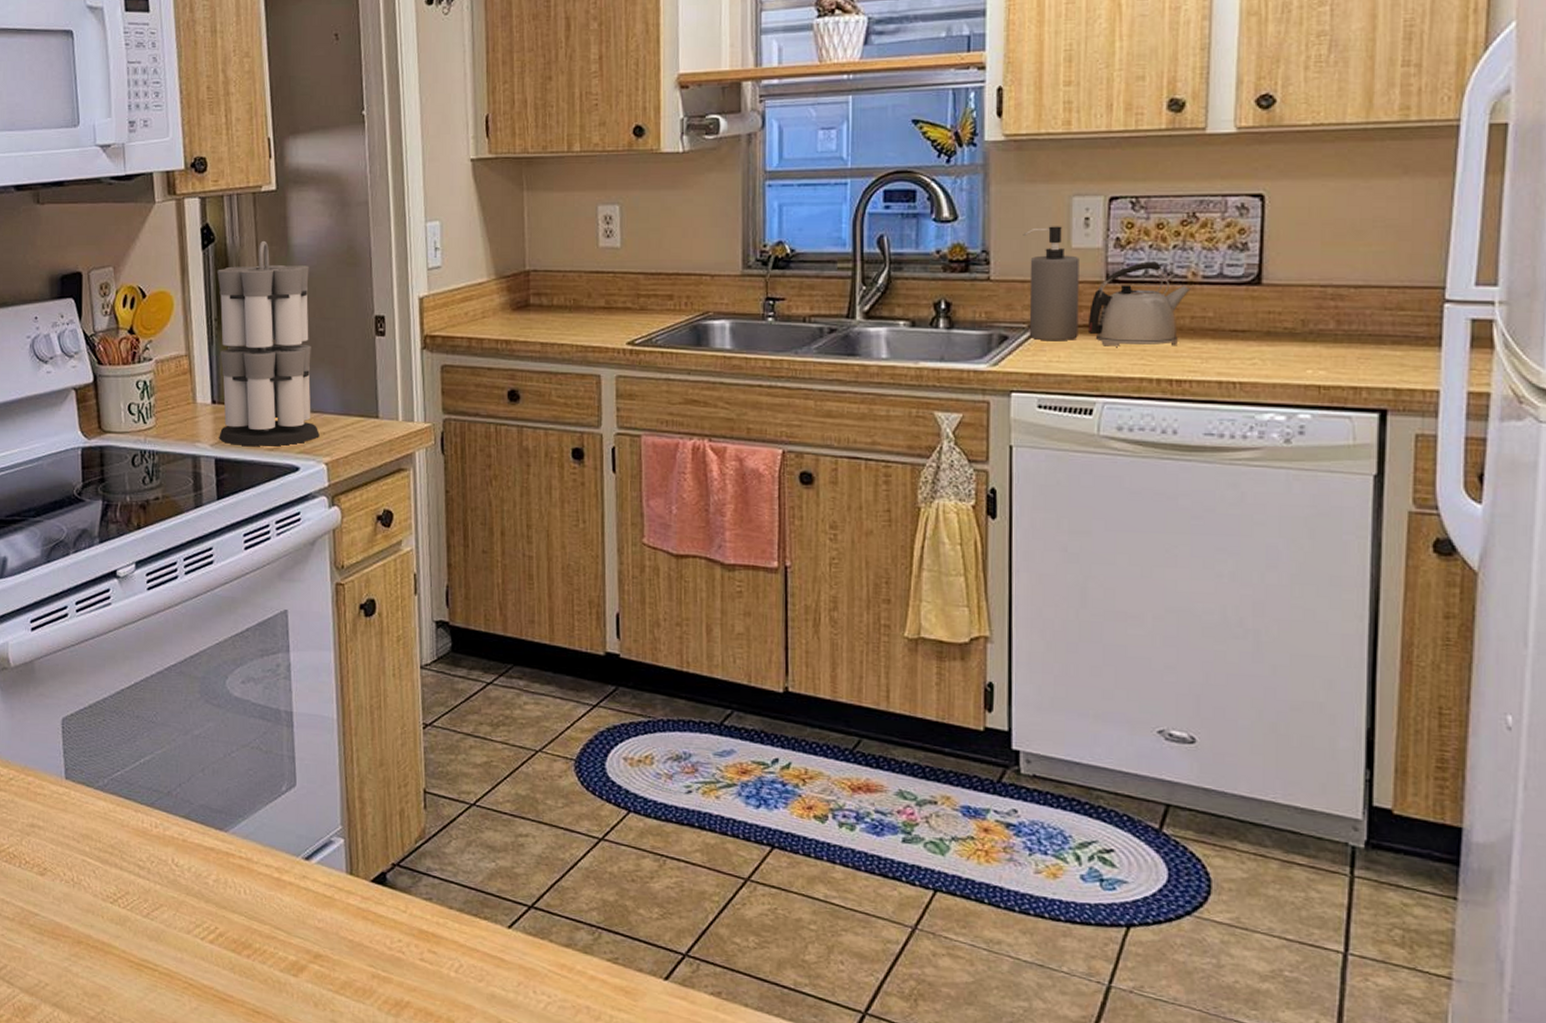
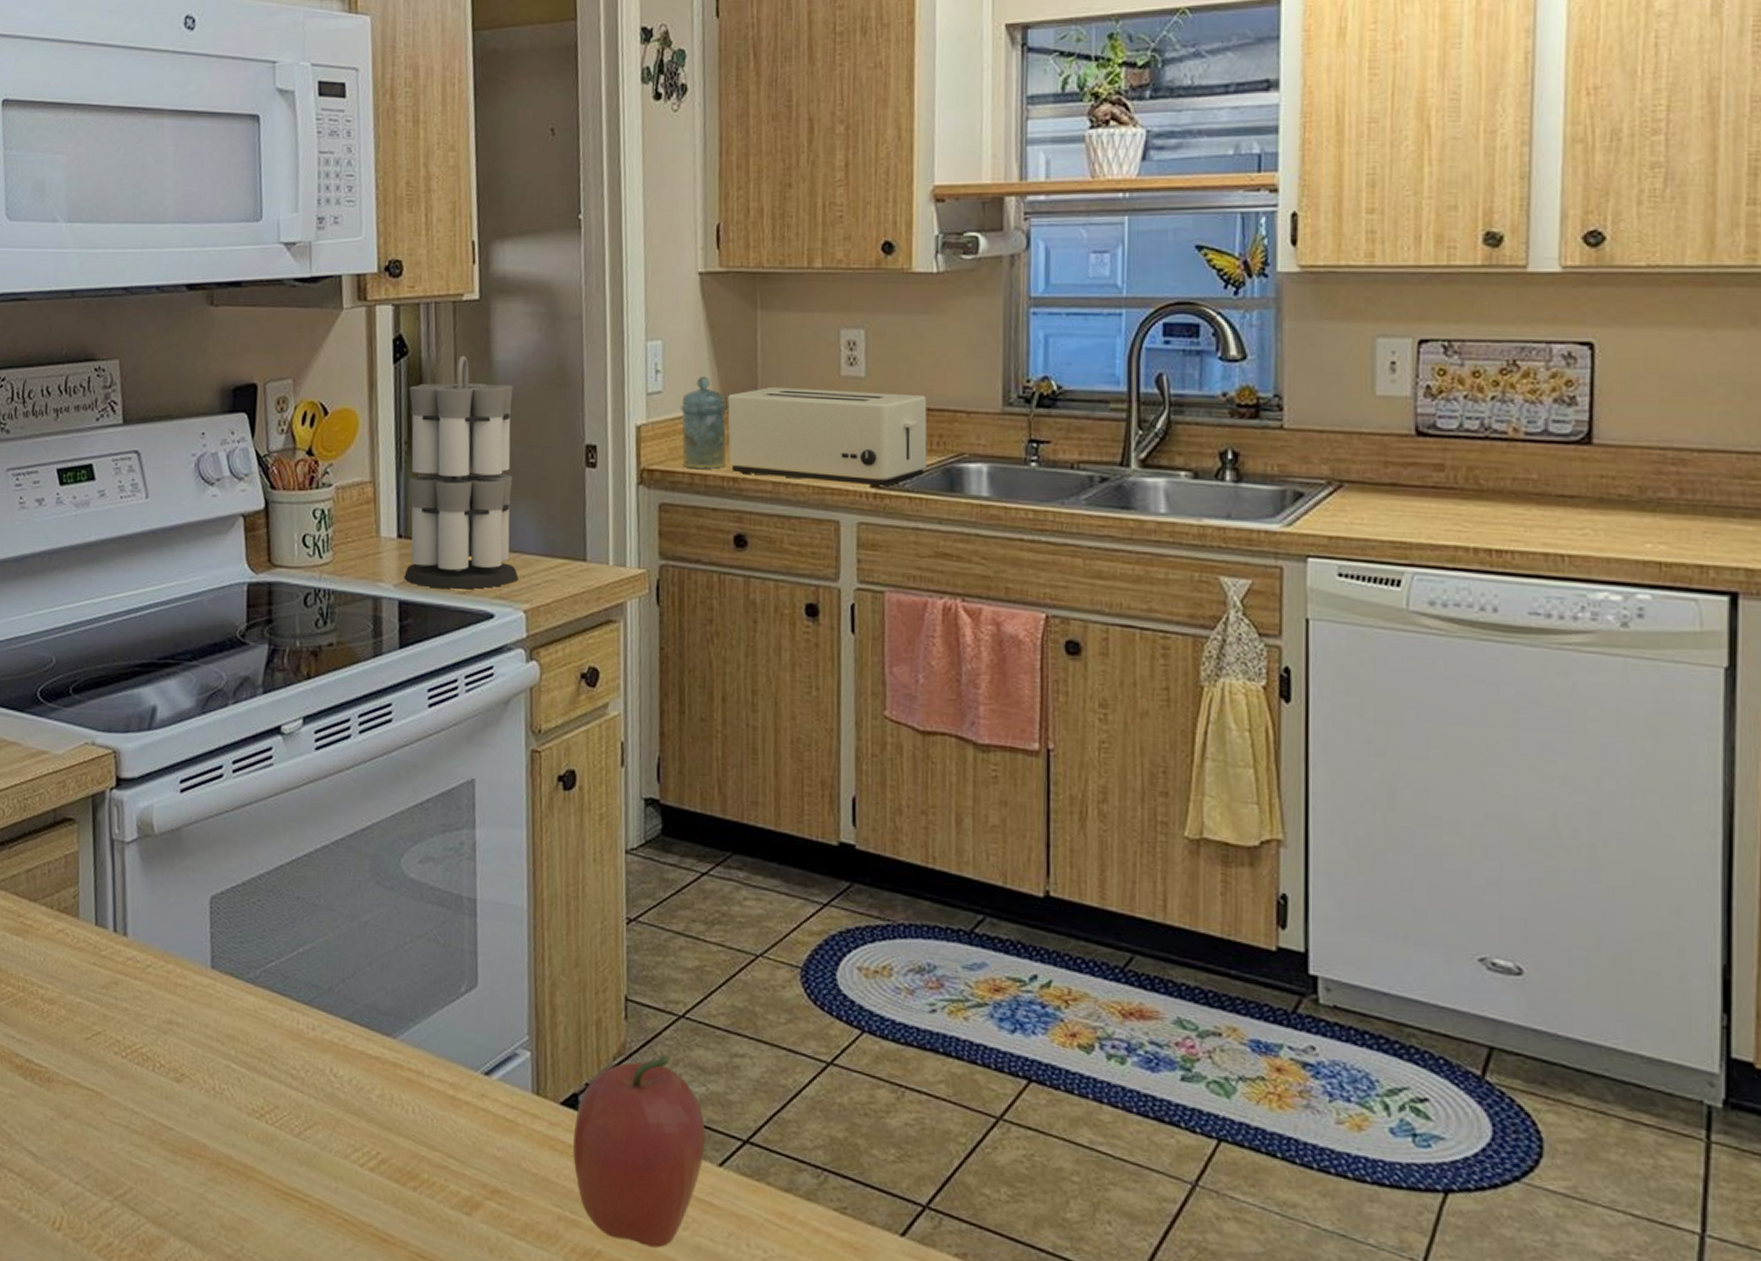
fruit: none [382,837,496,998] -> present [572,1055,706,1248]
canister: none [457,251,500,333] -> present [679,376,728,469]
toaster: none [499,258,677,344] -> present [727,386,928,487]
soap dispenser: present [1023,226,1079,341] -> none [1320,370,1385,501]
kettle: present [1087,261,1191,347] -> none [1394,414,1512,511]

